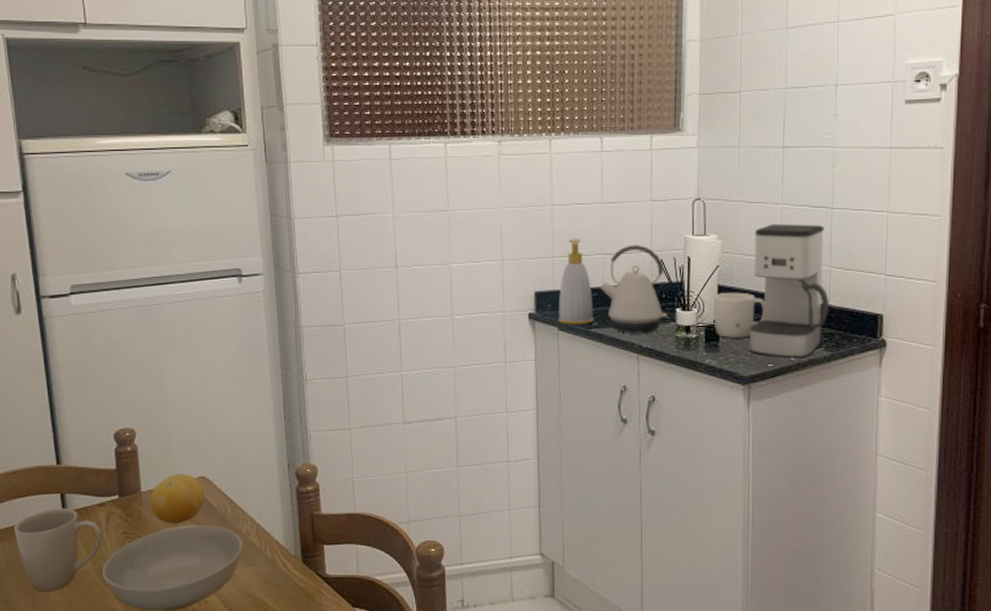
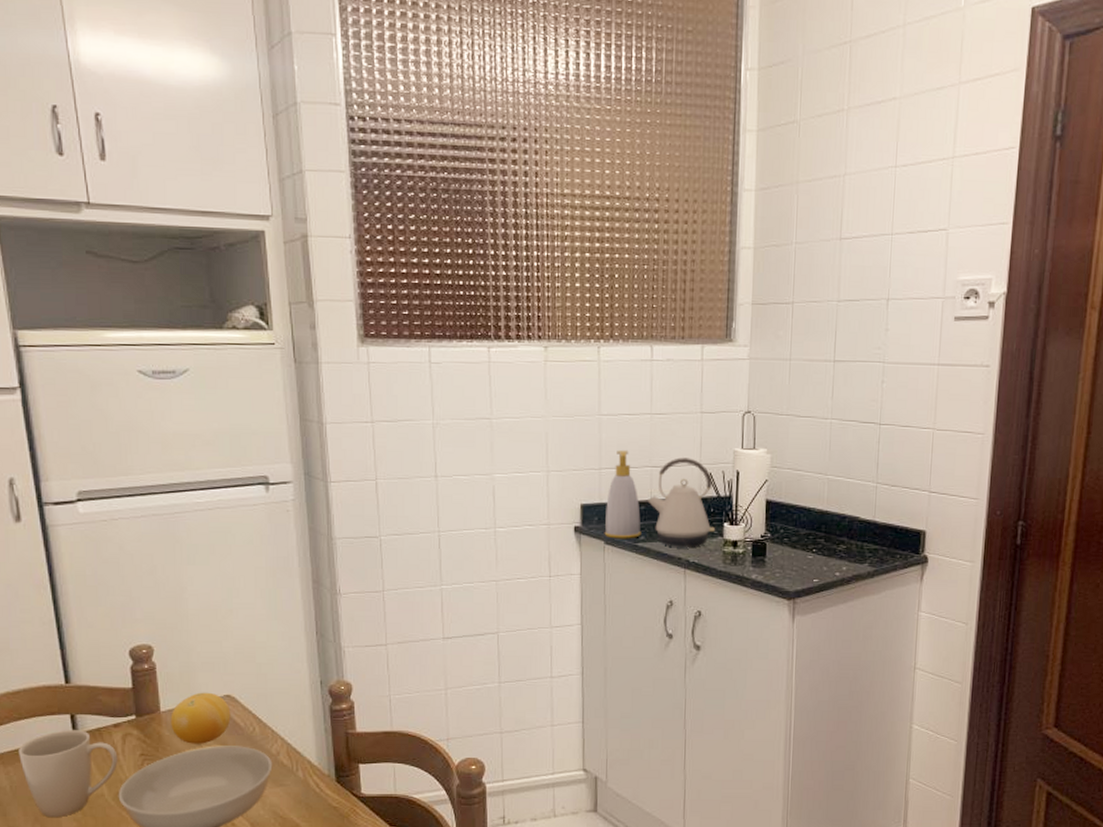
mug: present [713,292,766,338] -> none [761,507,813,553]
coffee maker: present [749,223,829,358] -> none [796,438,874,574]

